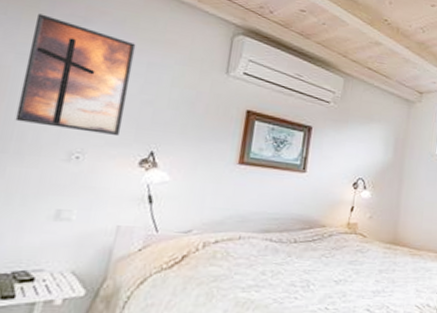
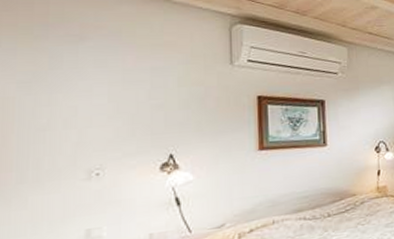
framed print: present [15,13,136,136] -> none [28,39,136,150]

